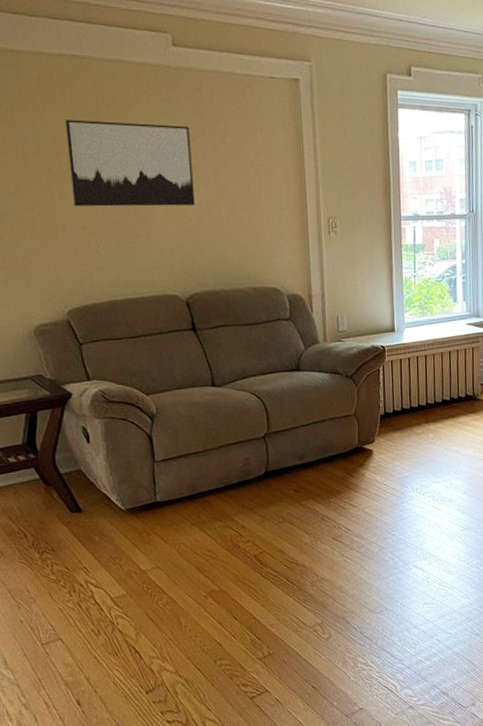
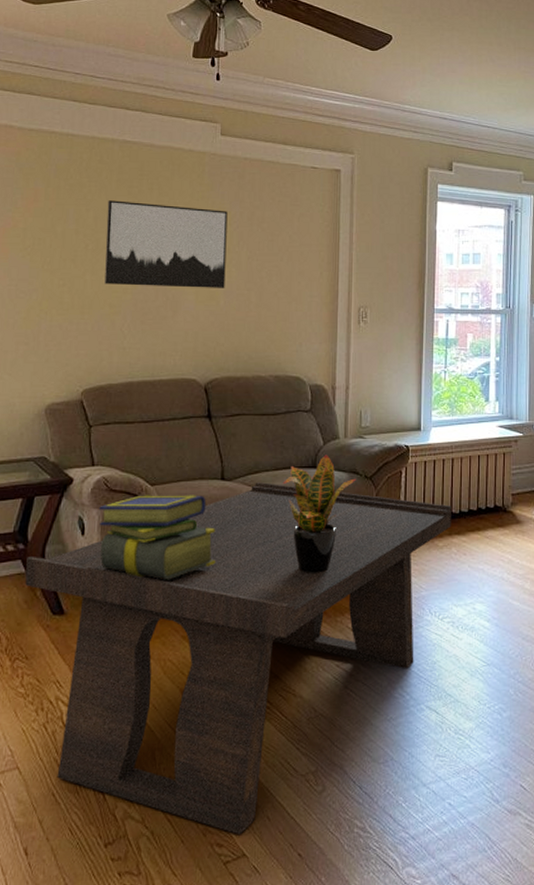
coffee table: none [39,386,428,677] -> present [25,482,451,835]
stack of books: none [100,401,215,477] -> present [99,495,215,580]
potted plant: none [270,358,338,464] -> present [282,455,357,573]

